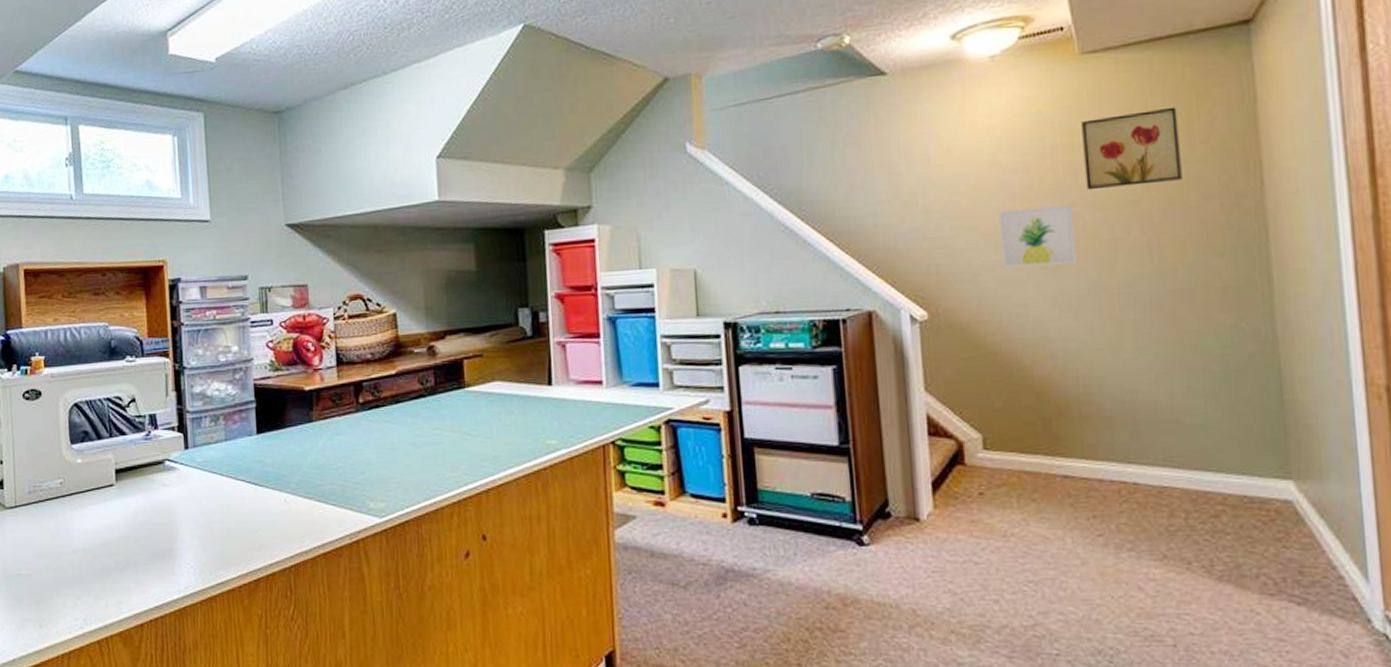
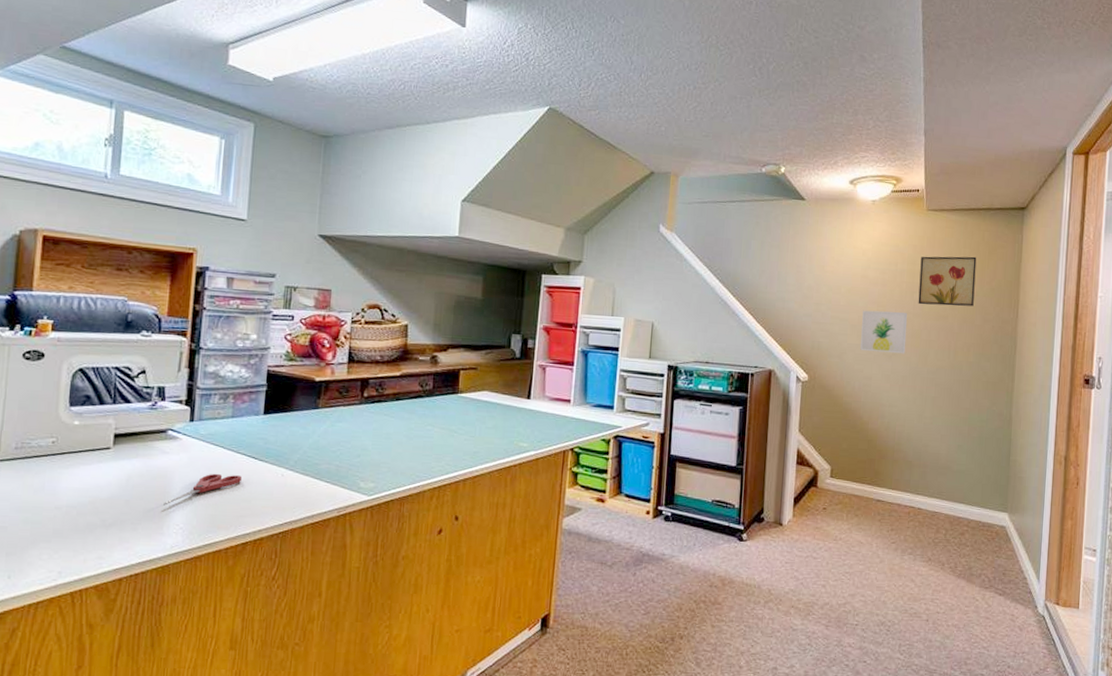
scissors: none [170,504,244,543] -> present [162,473,242,506]

